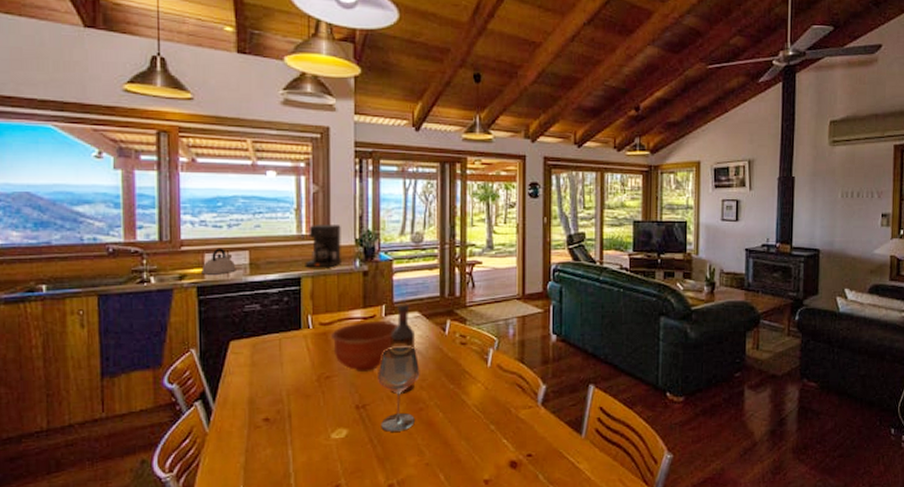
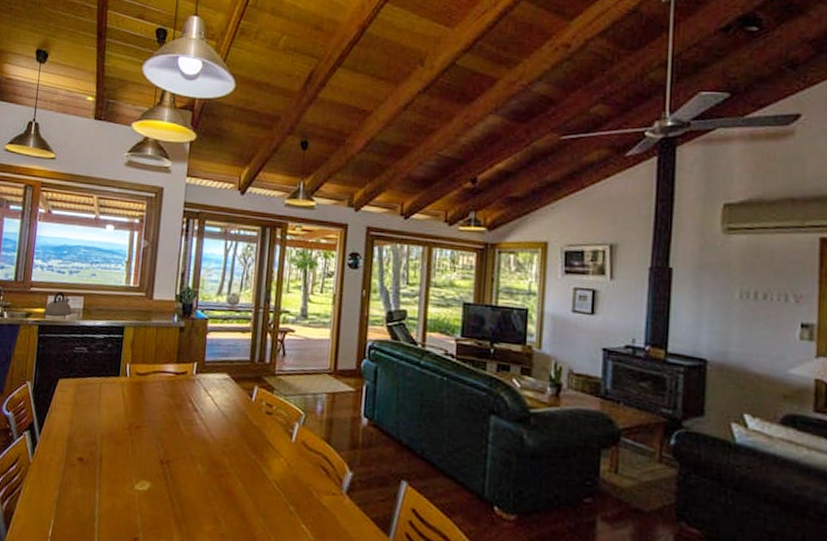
coffee maker: present [305,223,341,268] -> none [129,277,164,321]
bowl: present [332,322,399,372] -> none [145,377,208,428]
wine glass: present [376,346,420,433] -> none [181,406,224,496]
wine bottle: present [390,304,416,394] -> none [194,363,223,456]

